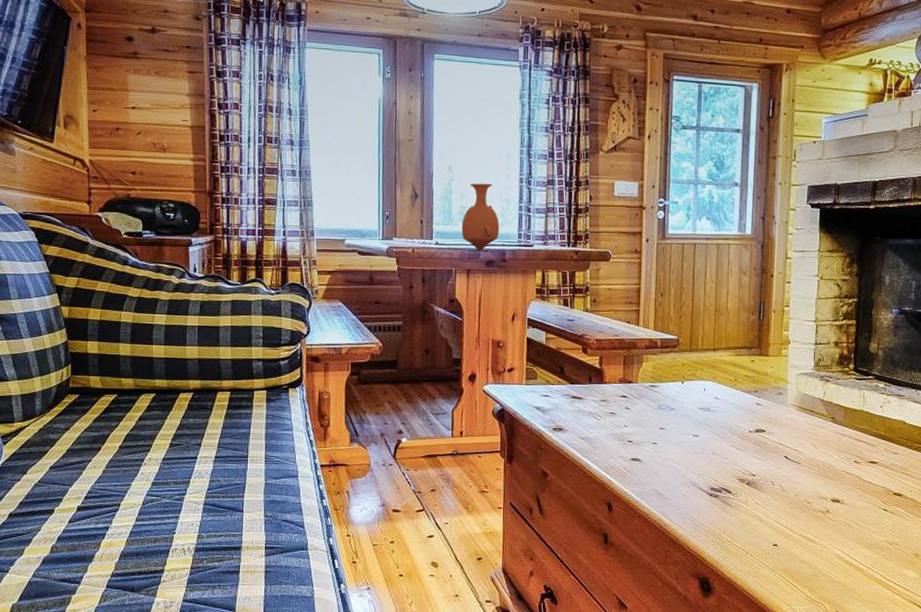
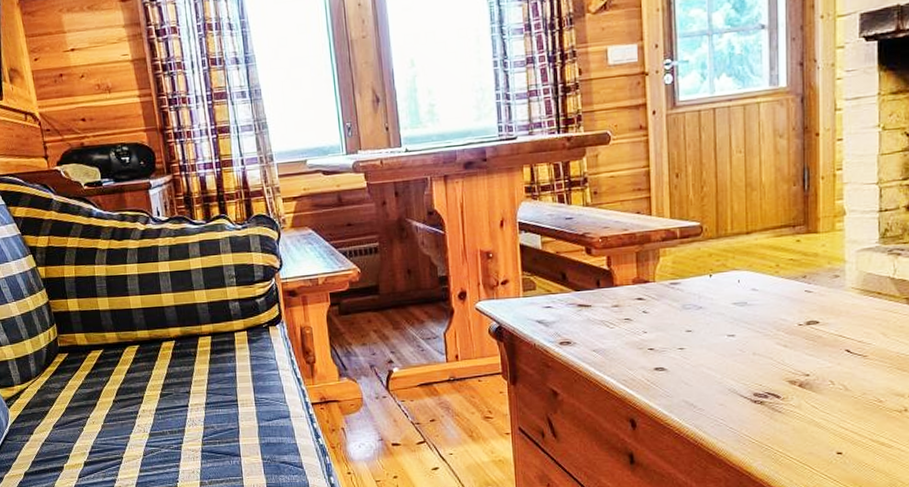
vase: present [461,183,500,251] -> none [432,72,477,152]

